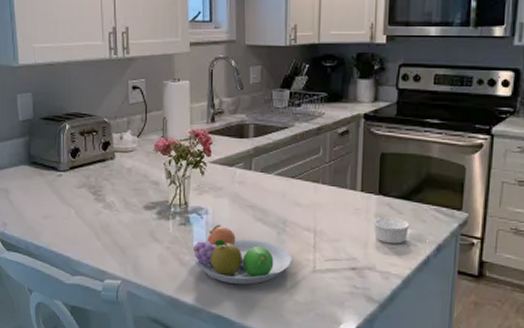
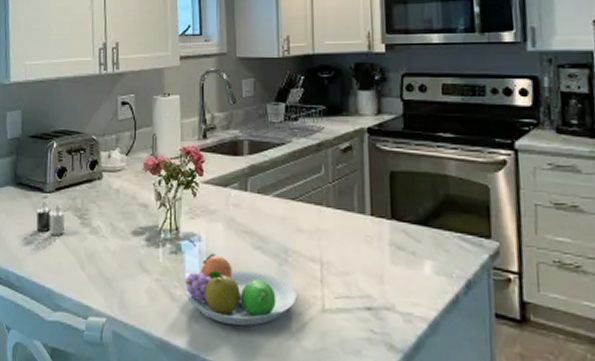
candle: none [51,180,81,210] -> present [36,202,66,235]
ramekin: present [373,217,410,244] -> none [388,246,431,279]

